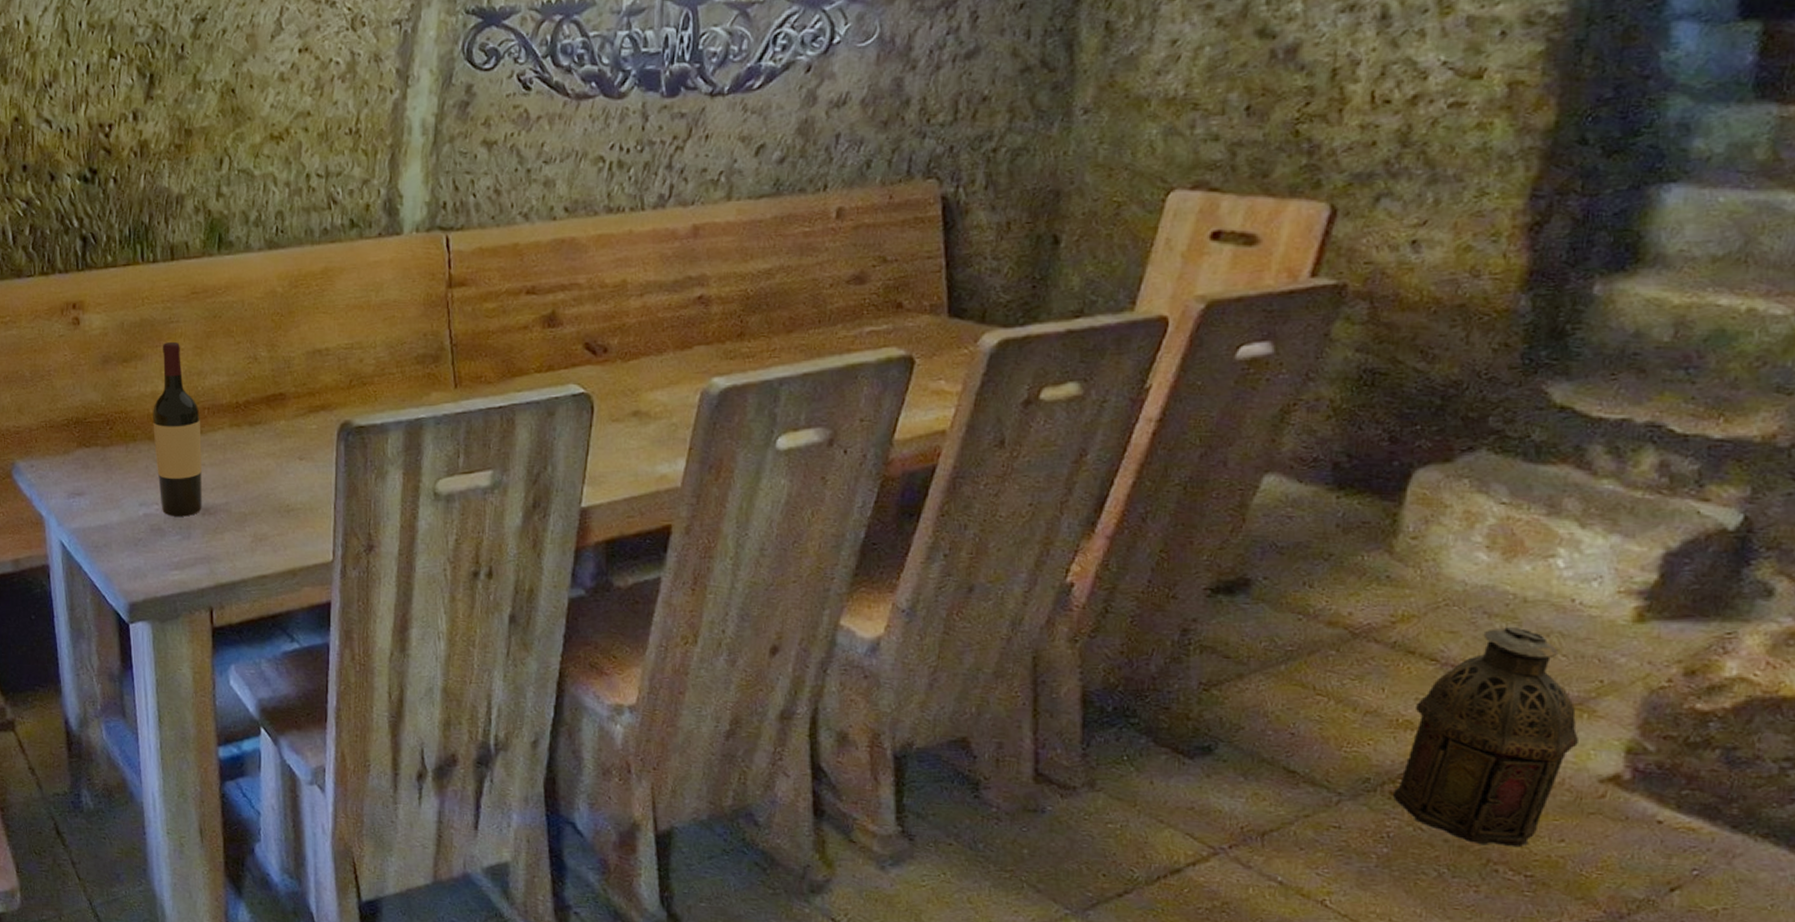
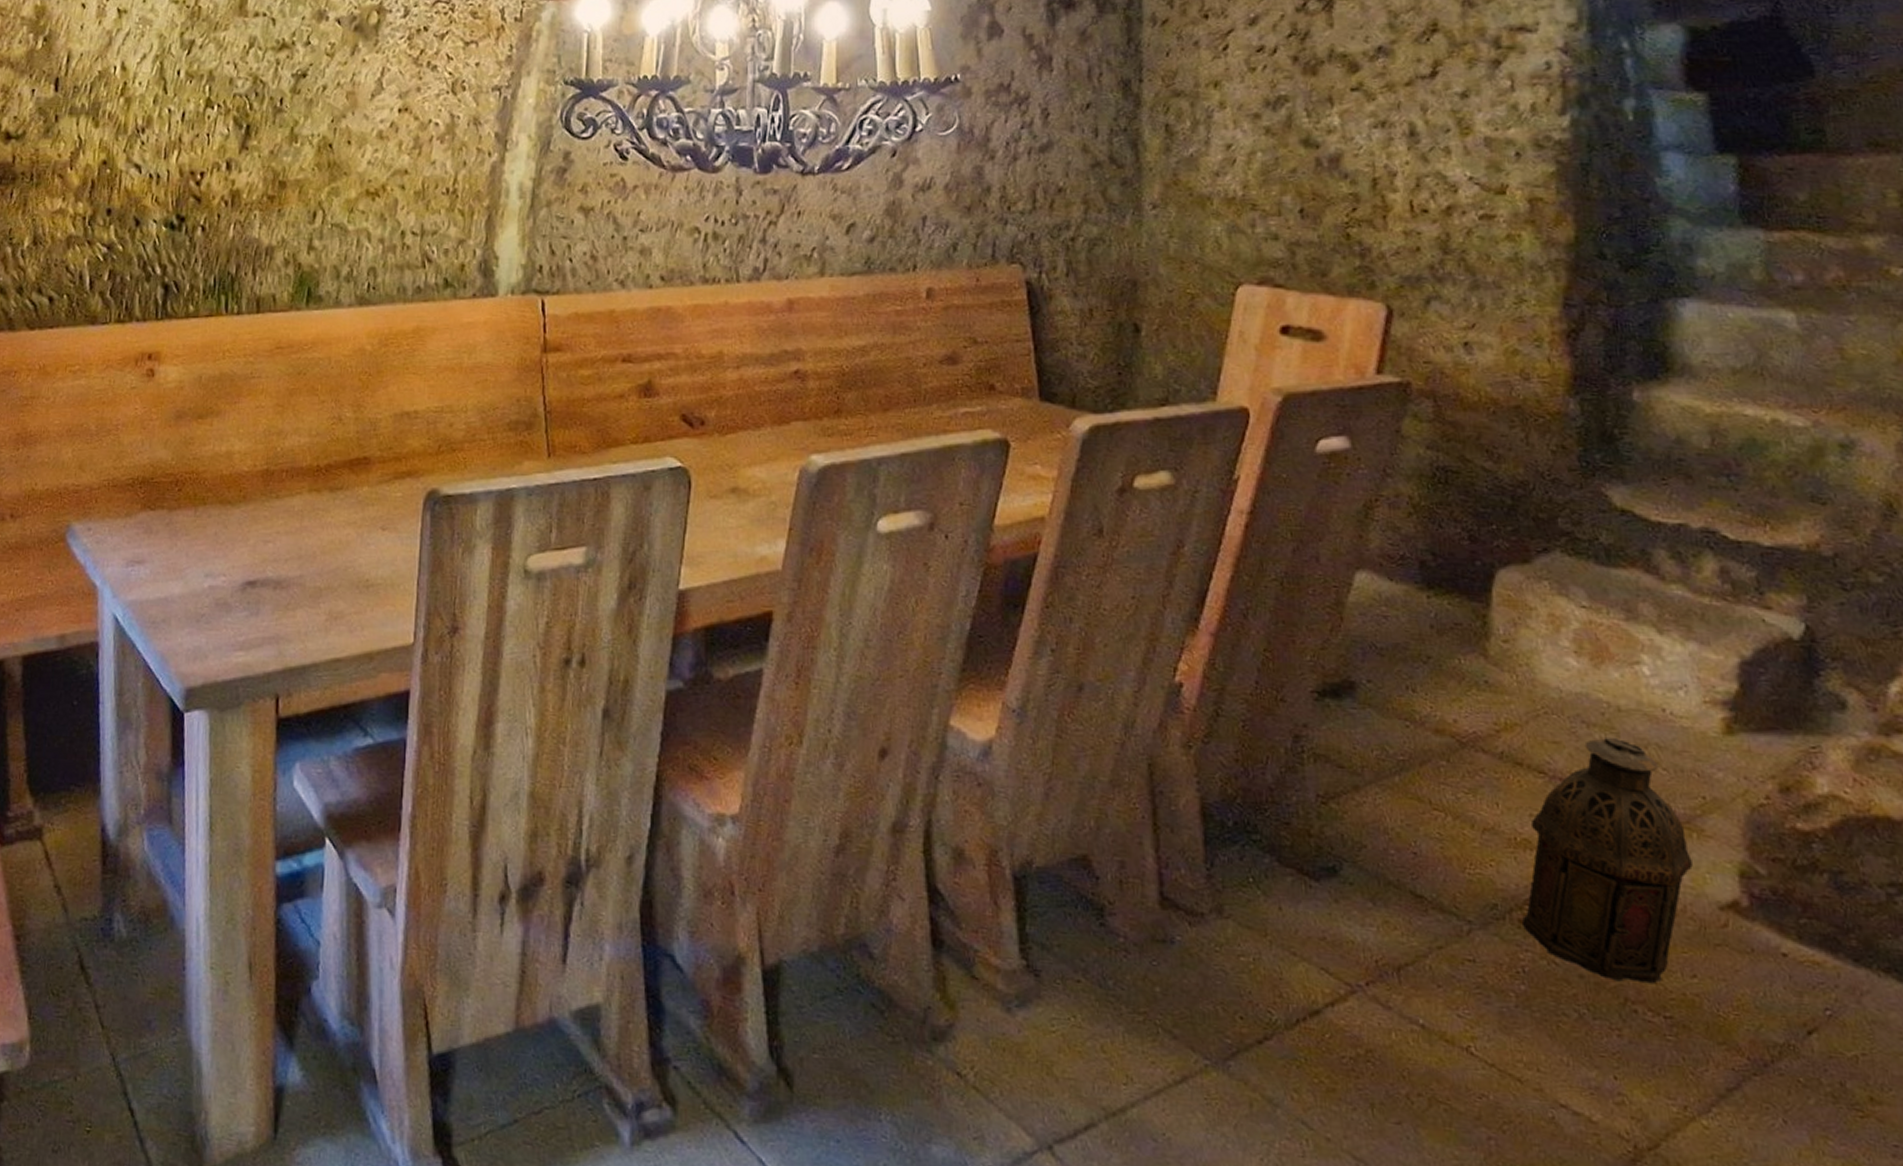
wine bottle: present [153,341,202,517] -> none [225,398,278,590]

